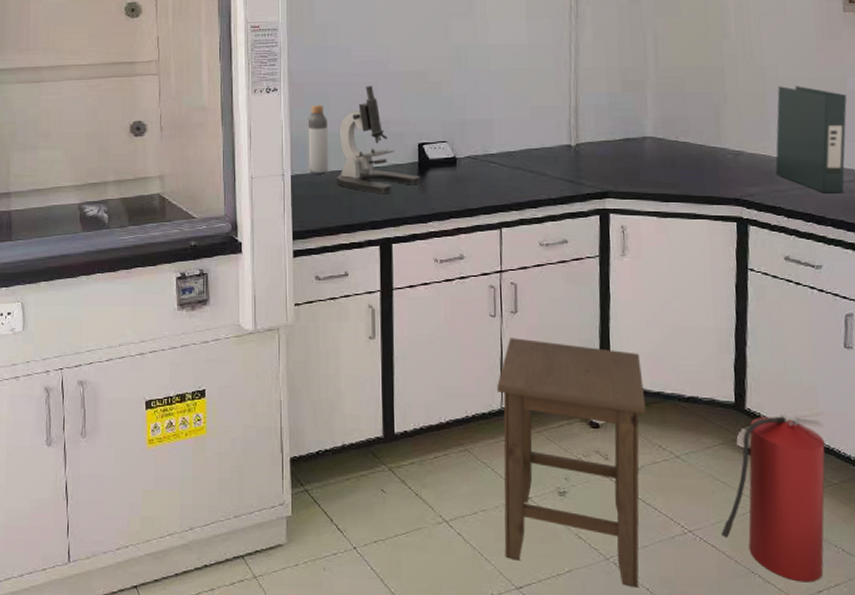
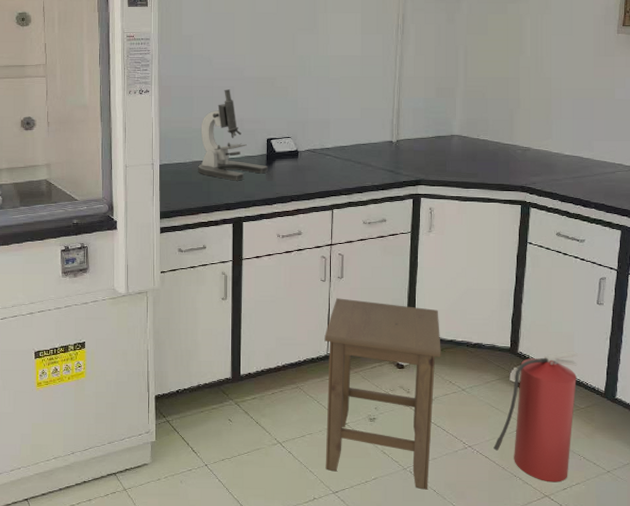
bottle: present [306,105,328,175] -> none [173,105,191,165]
binder: present [775,86,847,193] -> none [555,94,614,182]

